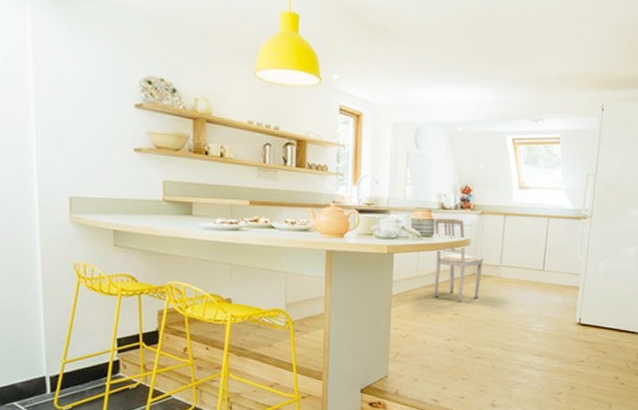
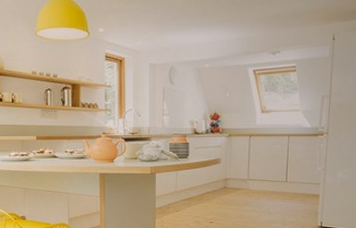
dining chair: present [434,218,484,302] -> none [189,141,233,212]

